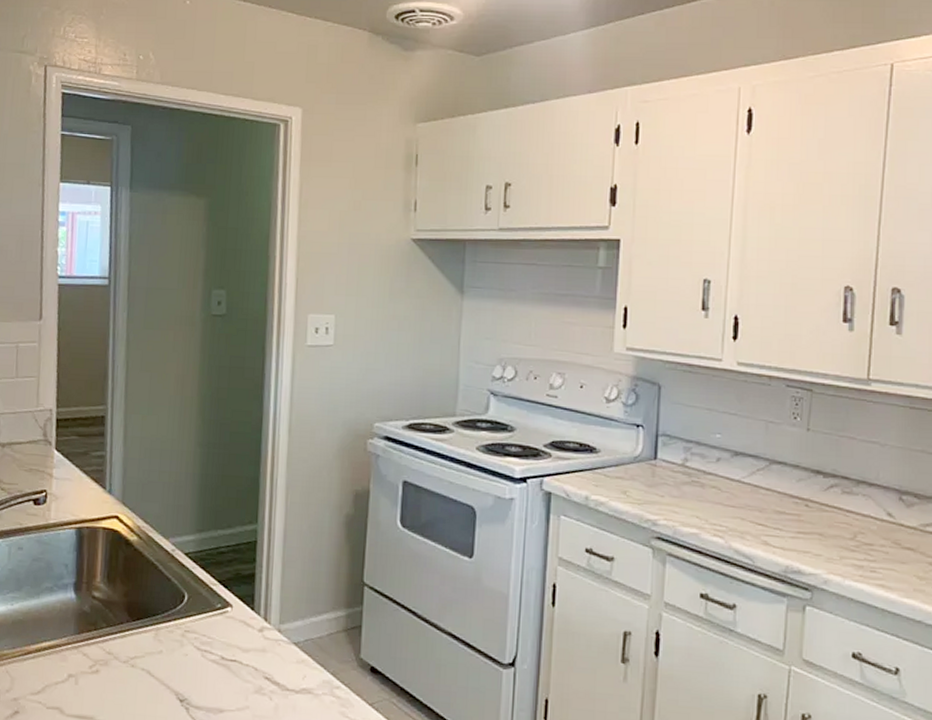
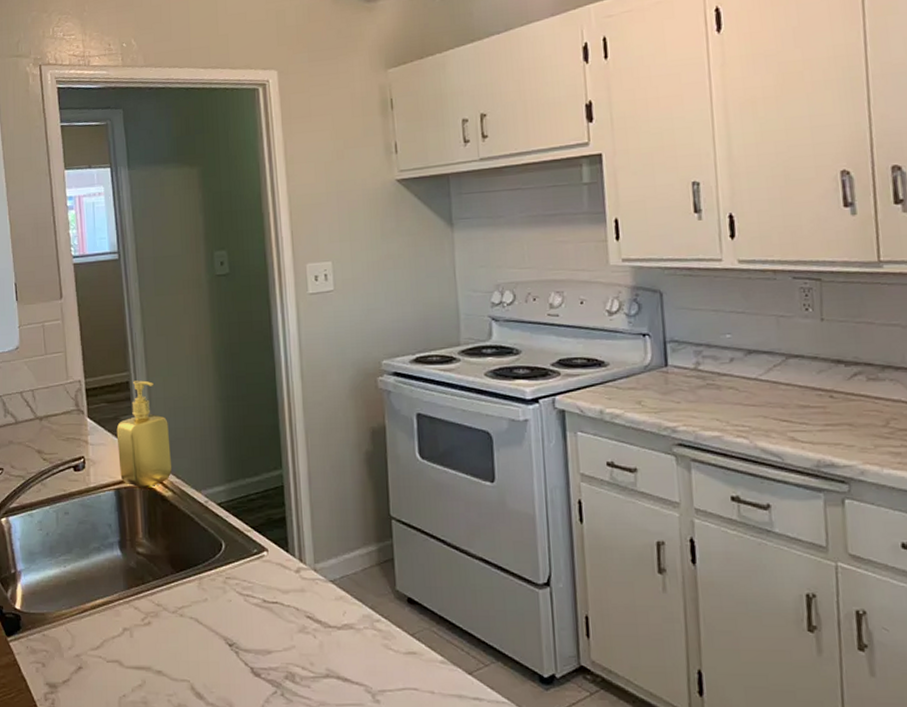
soap dispenser: none [83,416,142,531] -> present [116,380,172,489]

